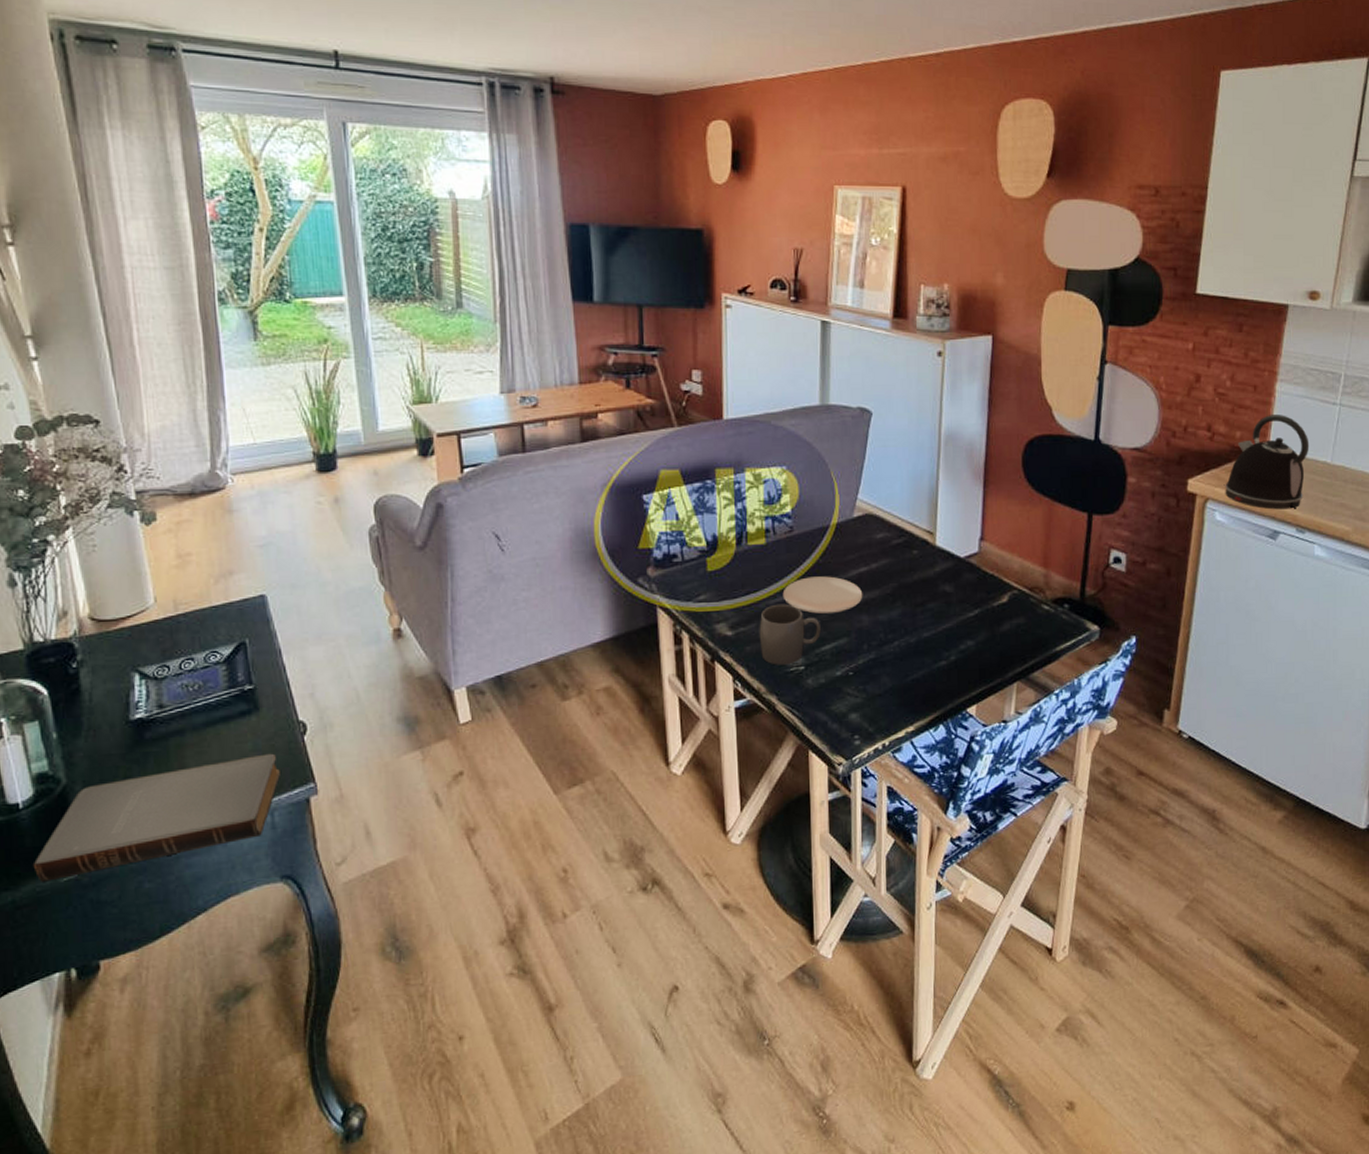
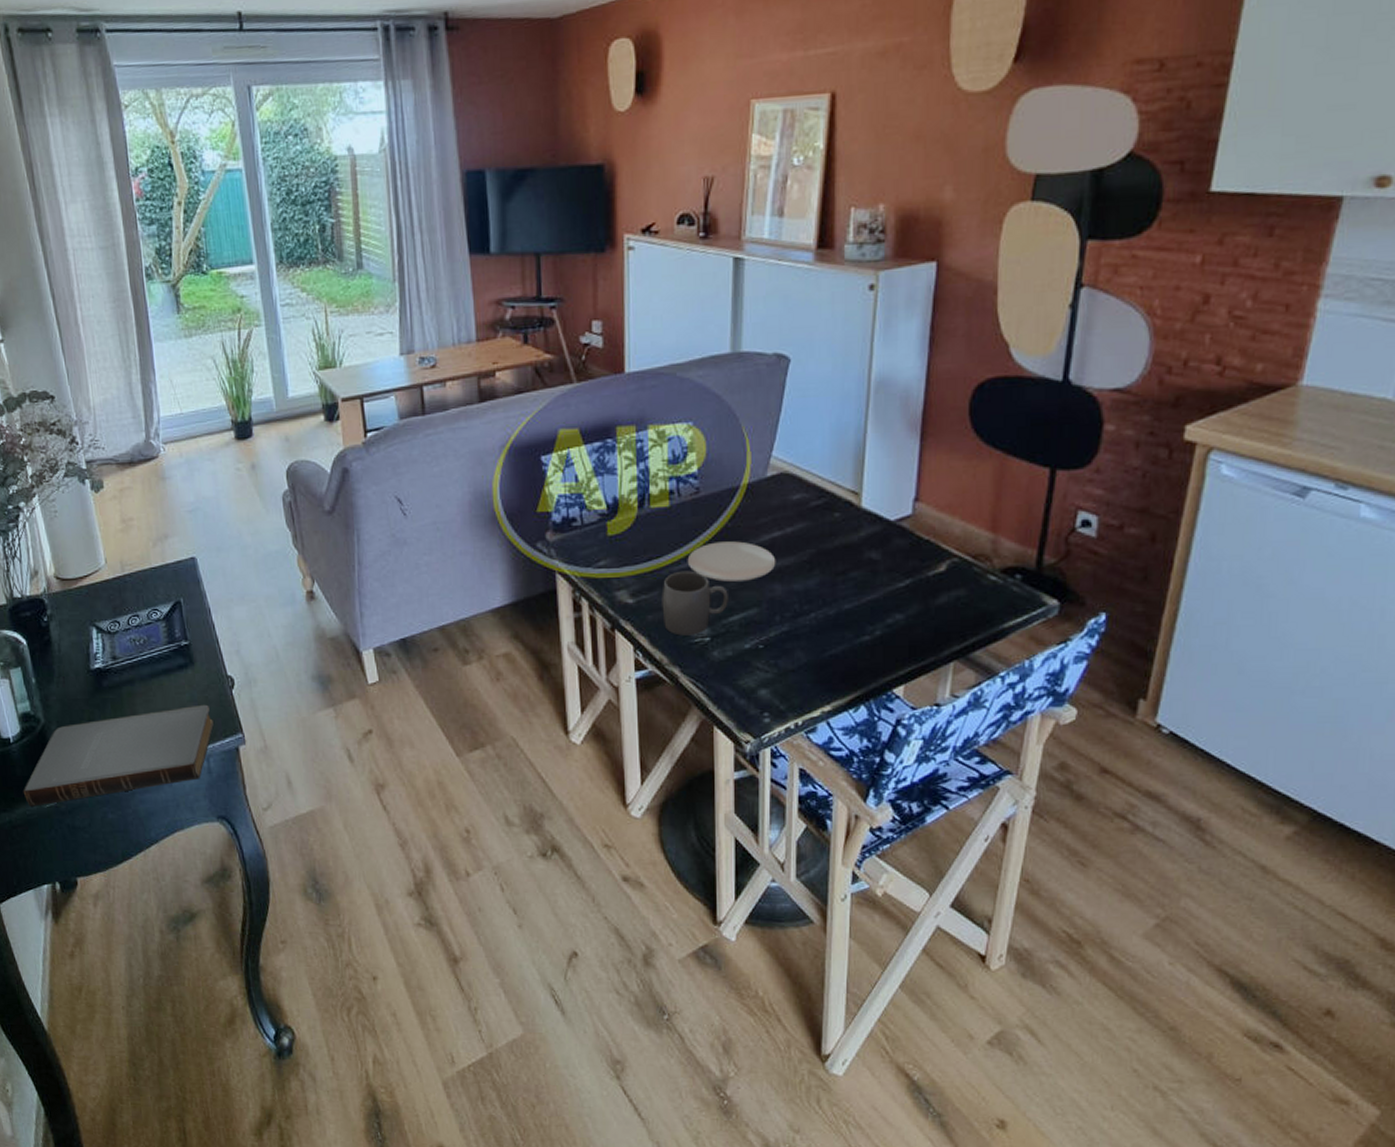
kettle: present [1225,415,1310,510] -> none [1236,340,1363,461]

